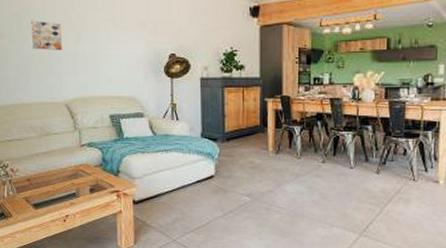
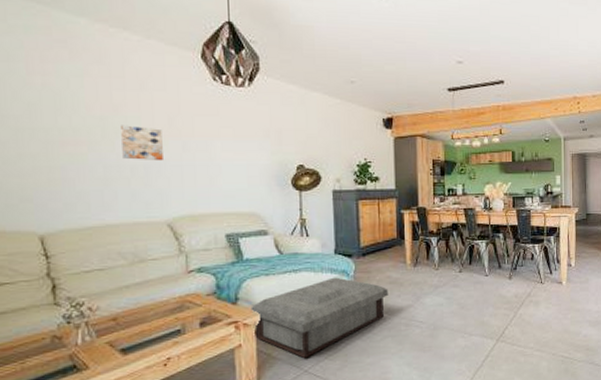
ottoman: none [129,159,250,230] -> present [251,277,389,359]

